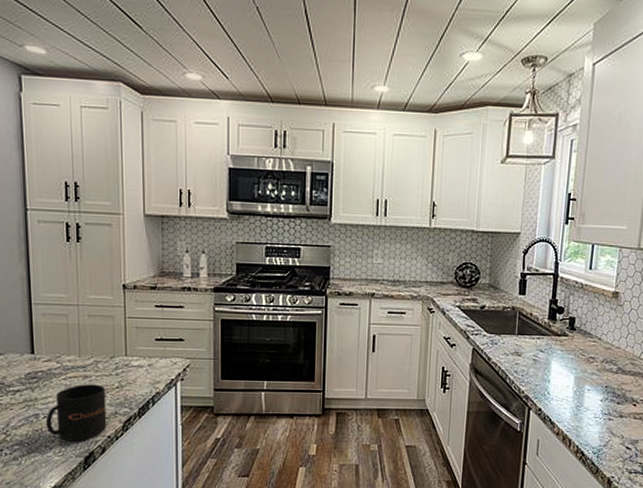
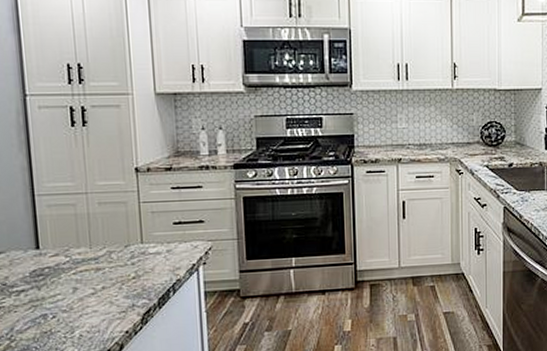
mug: present [45,384,107,441] -> none [55,276,124,341]

